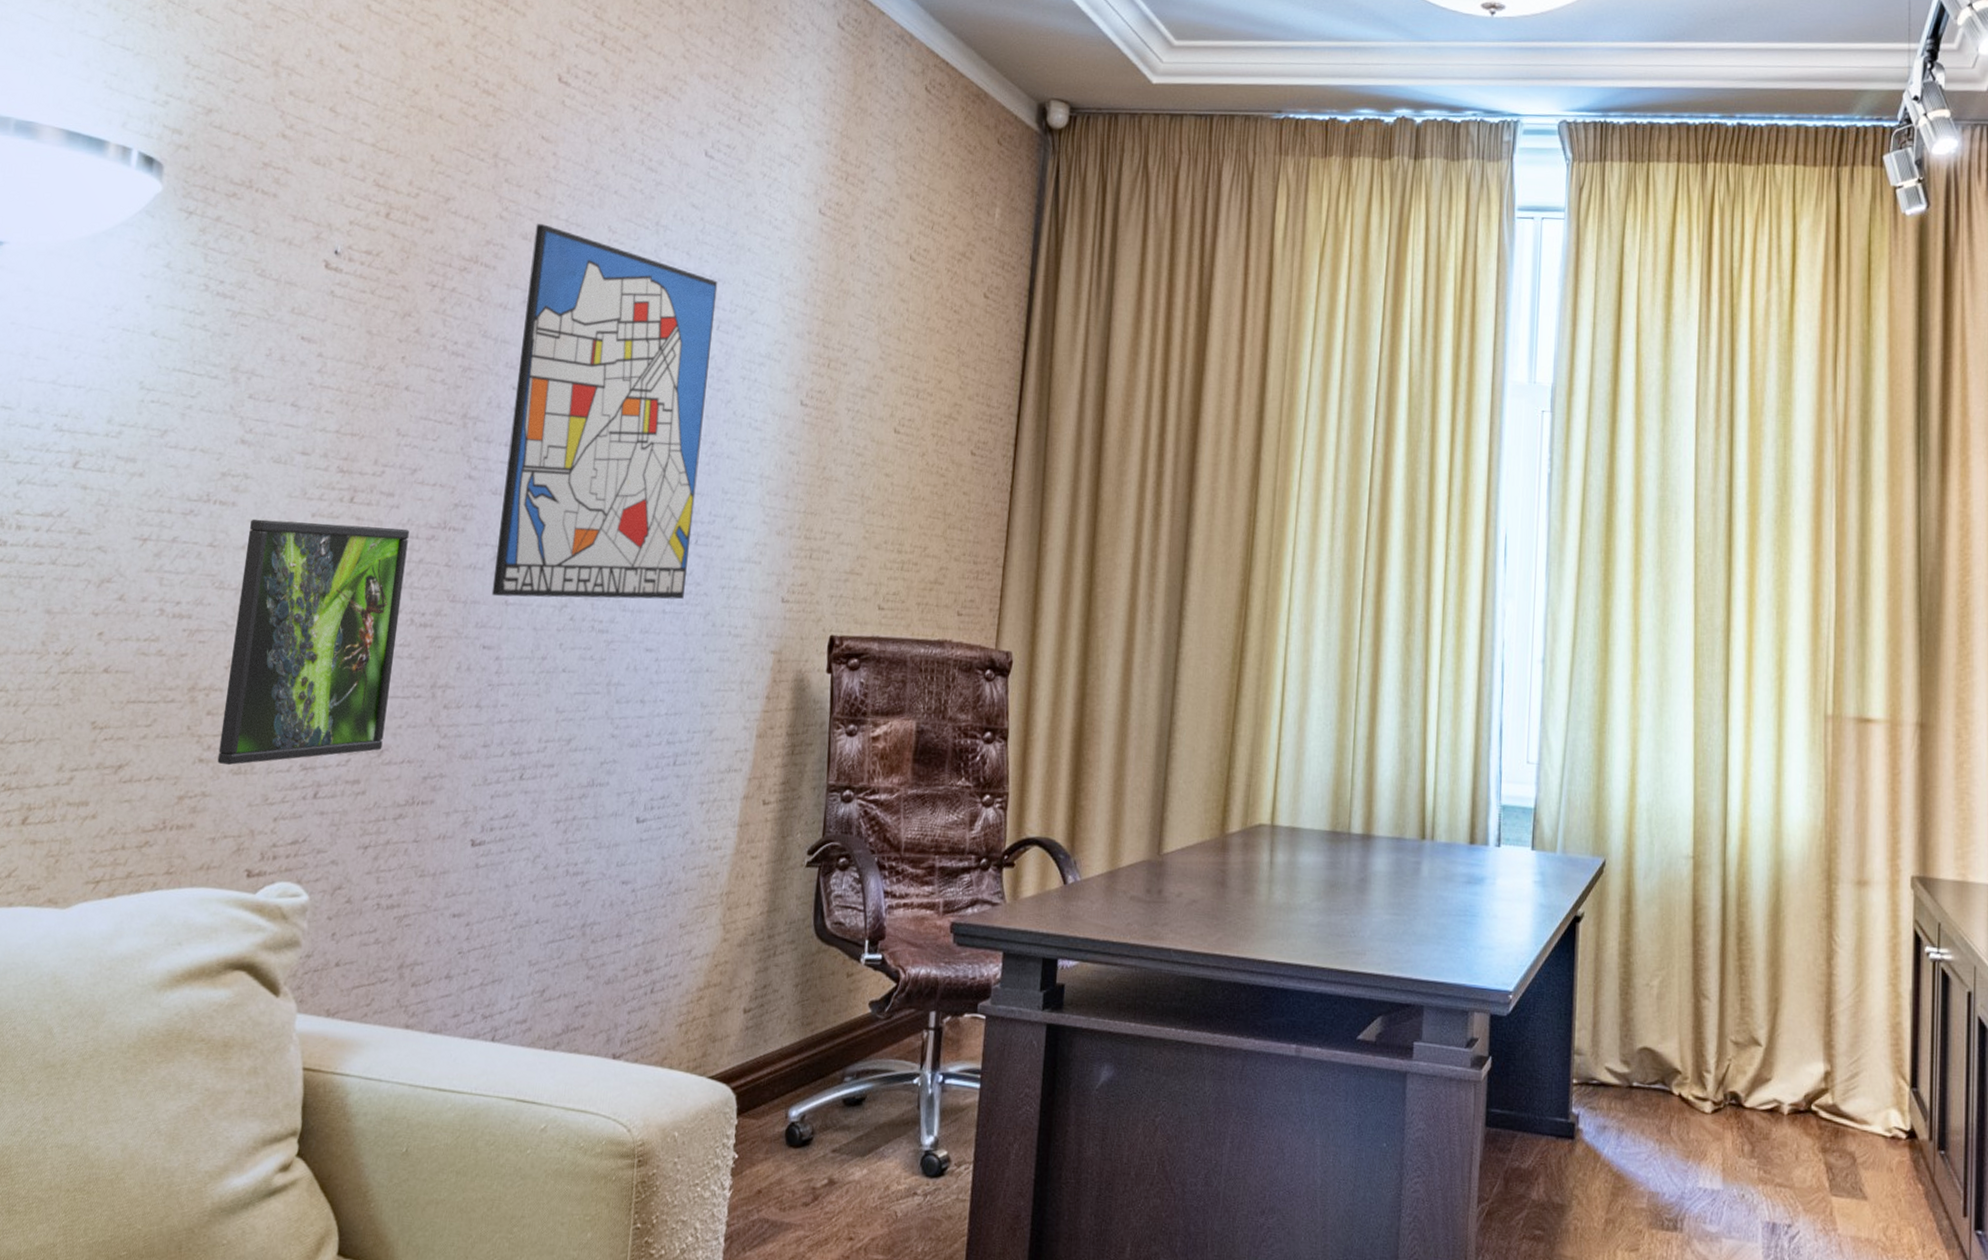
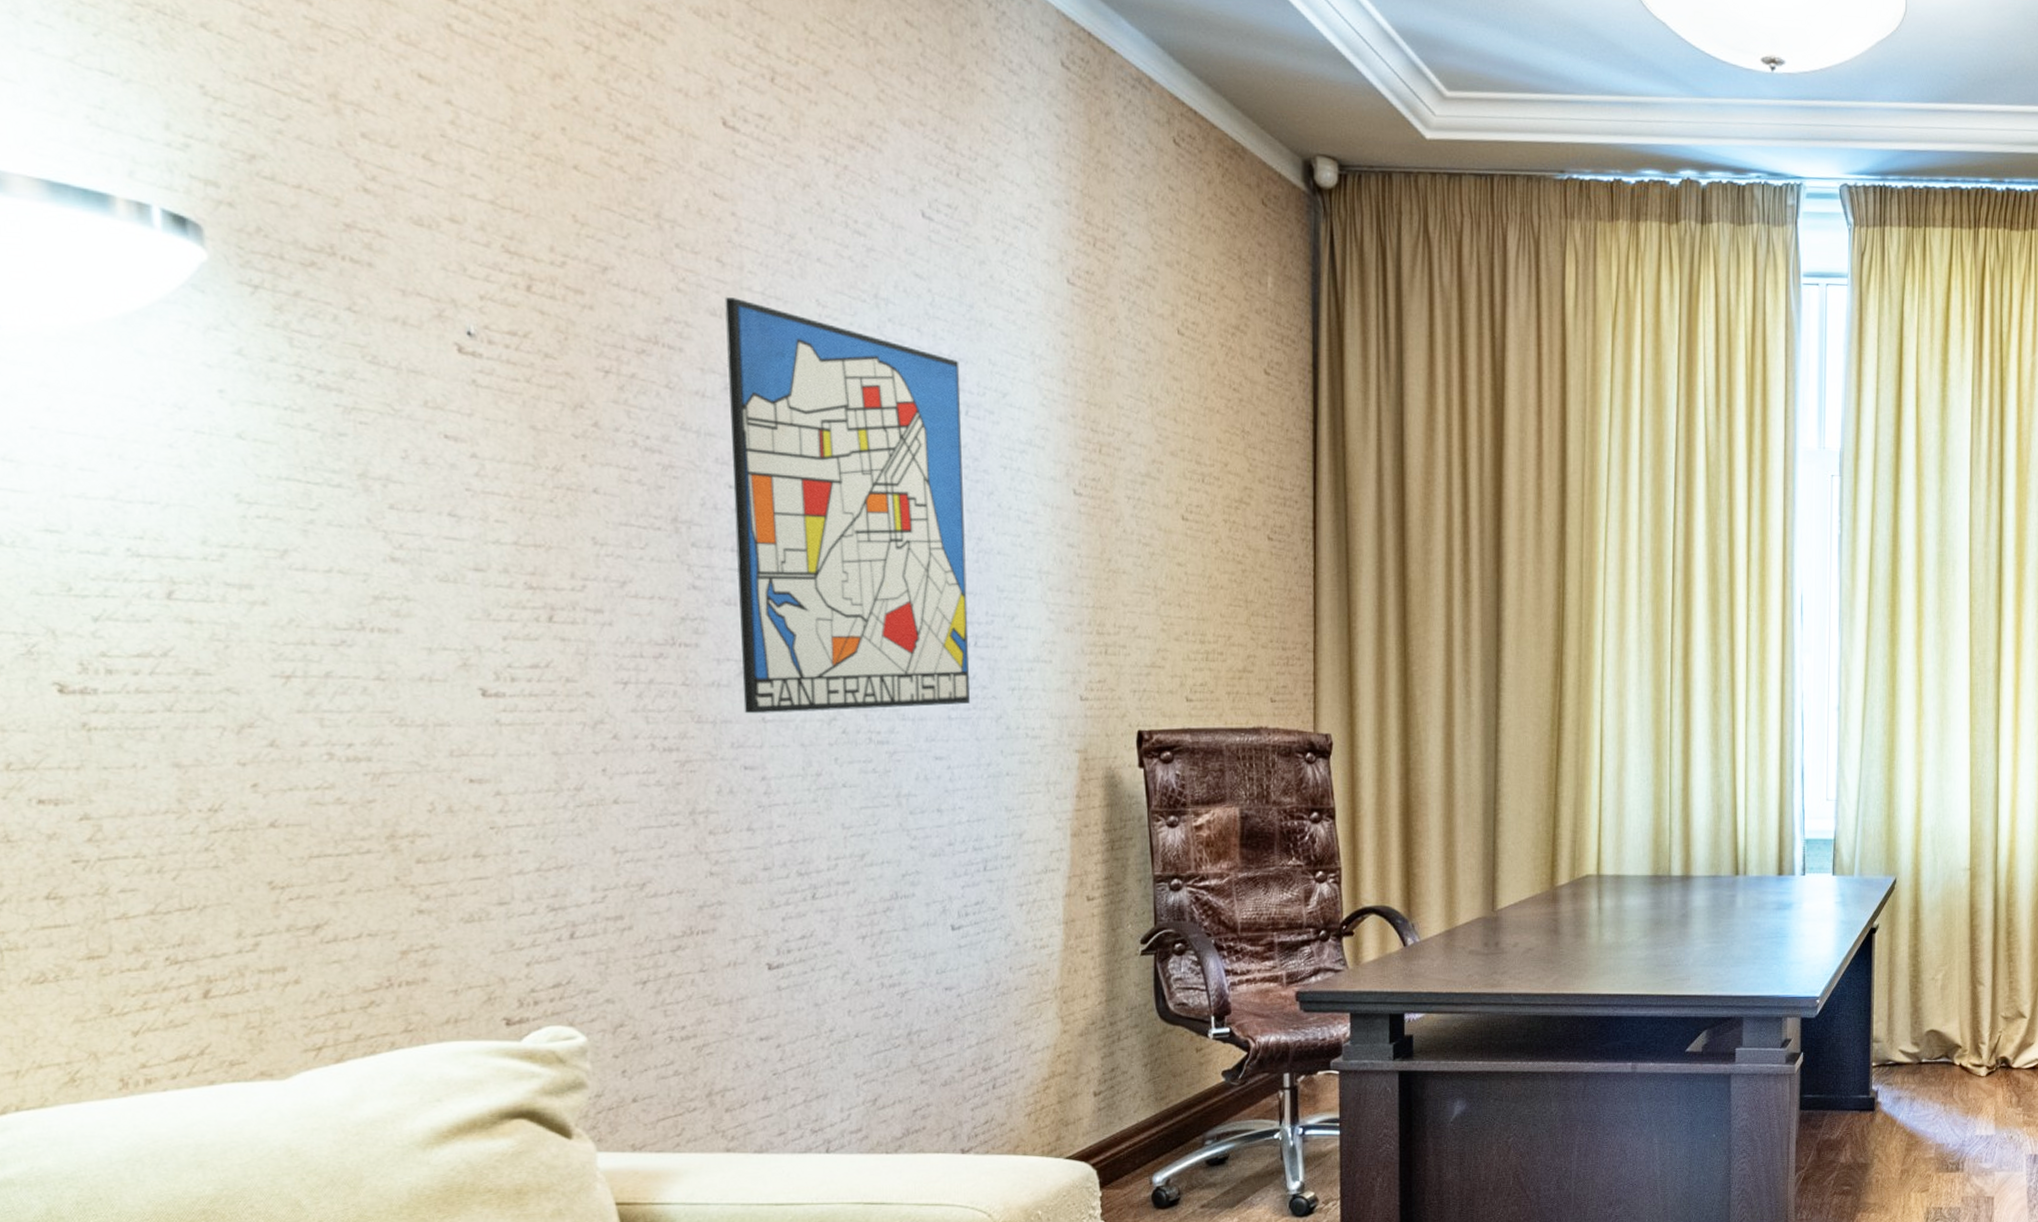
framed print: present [217,519,409,766] -> none [424,646,643,914]

